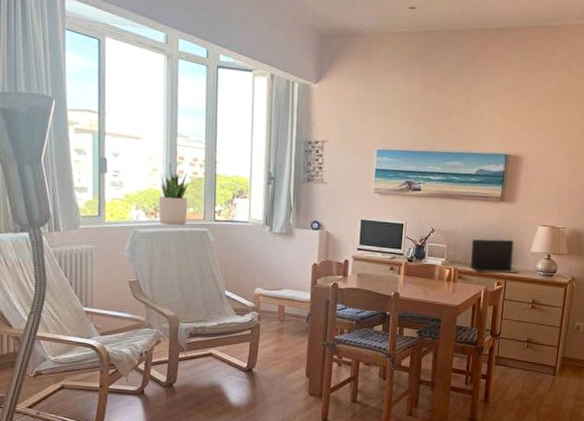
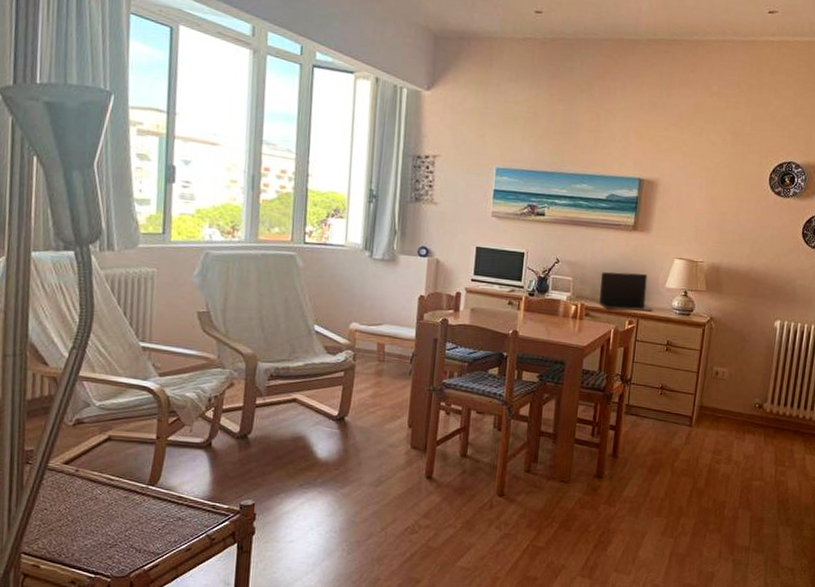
planter: present [158,170,188,226] -> none [237,183,274,248]

